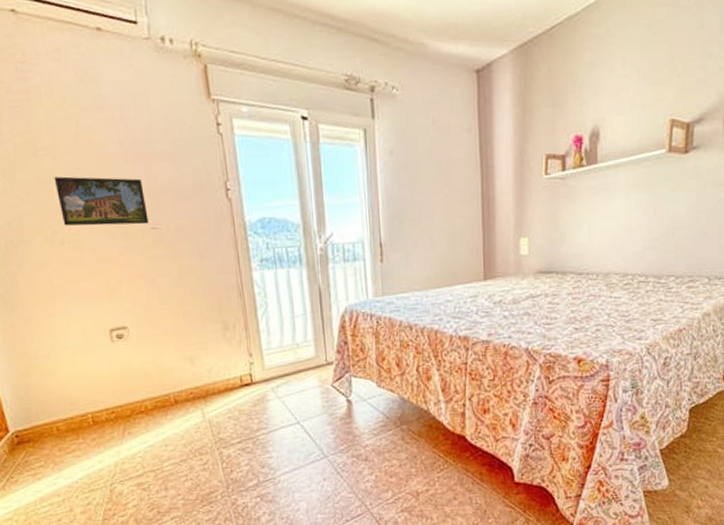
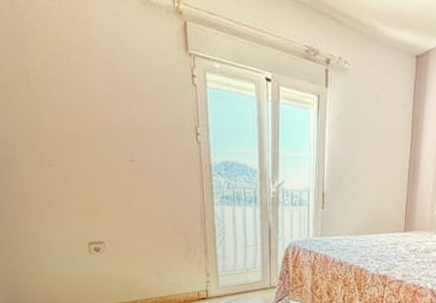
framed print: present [53,176,149,226] -> none [44,106,127,156]

